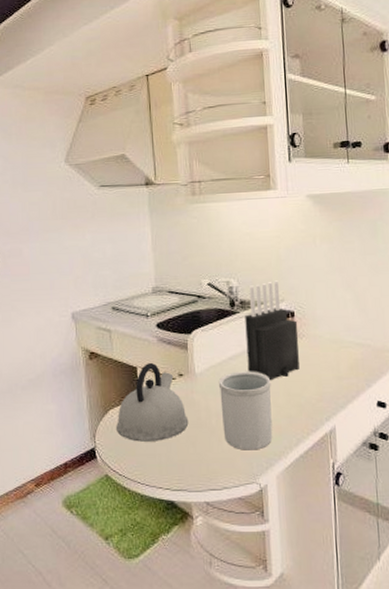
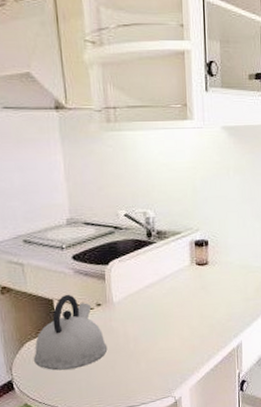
utensil holder: present [218,371,273,450] -> none [136,297,187,369]
knife block: present [245,280,299,381] -> none [161,211,212,306]

